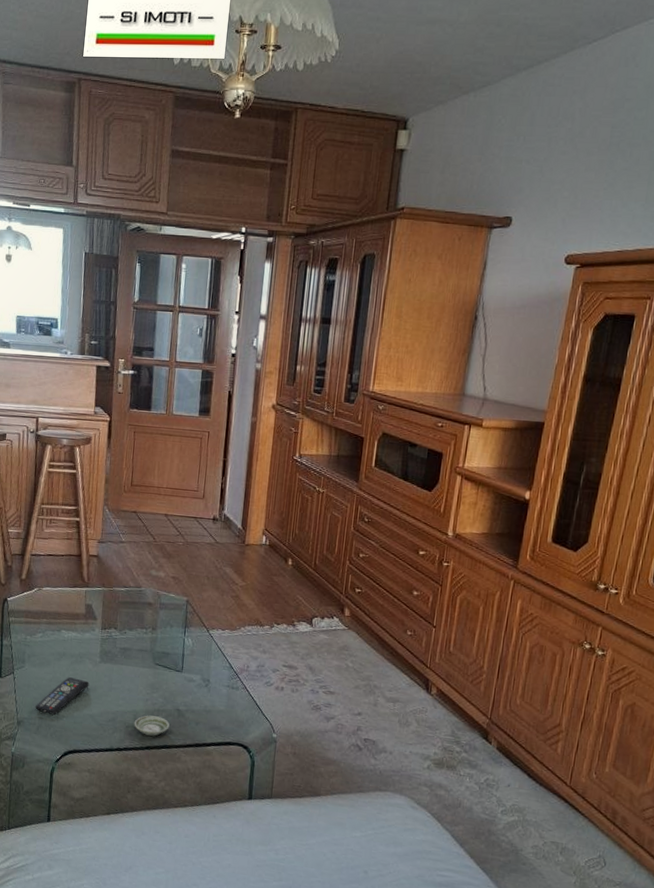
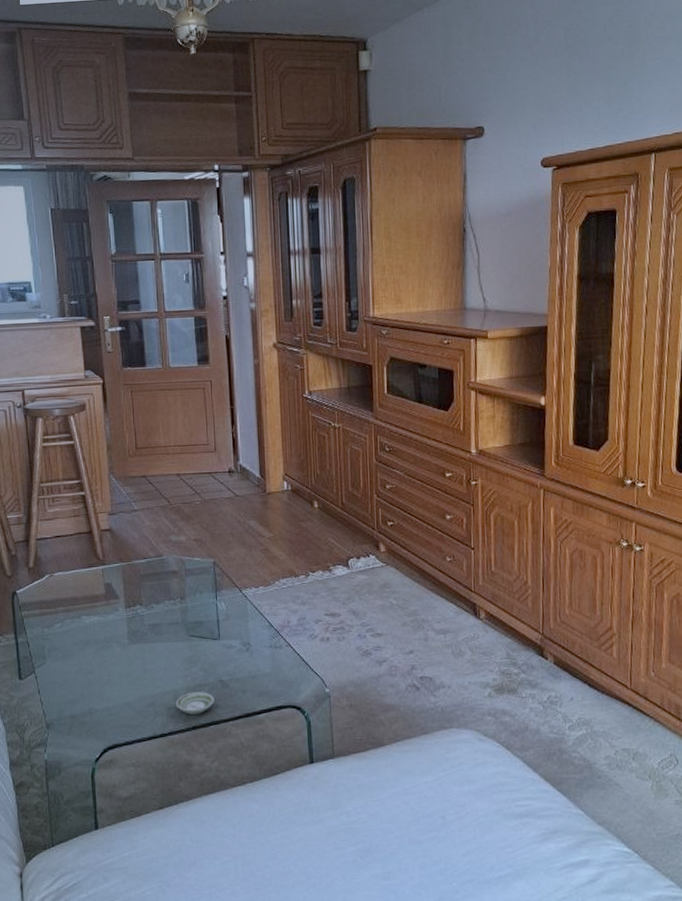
remote control: present [35,677,90,715] -> none [64,666,121,710]

